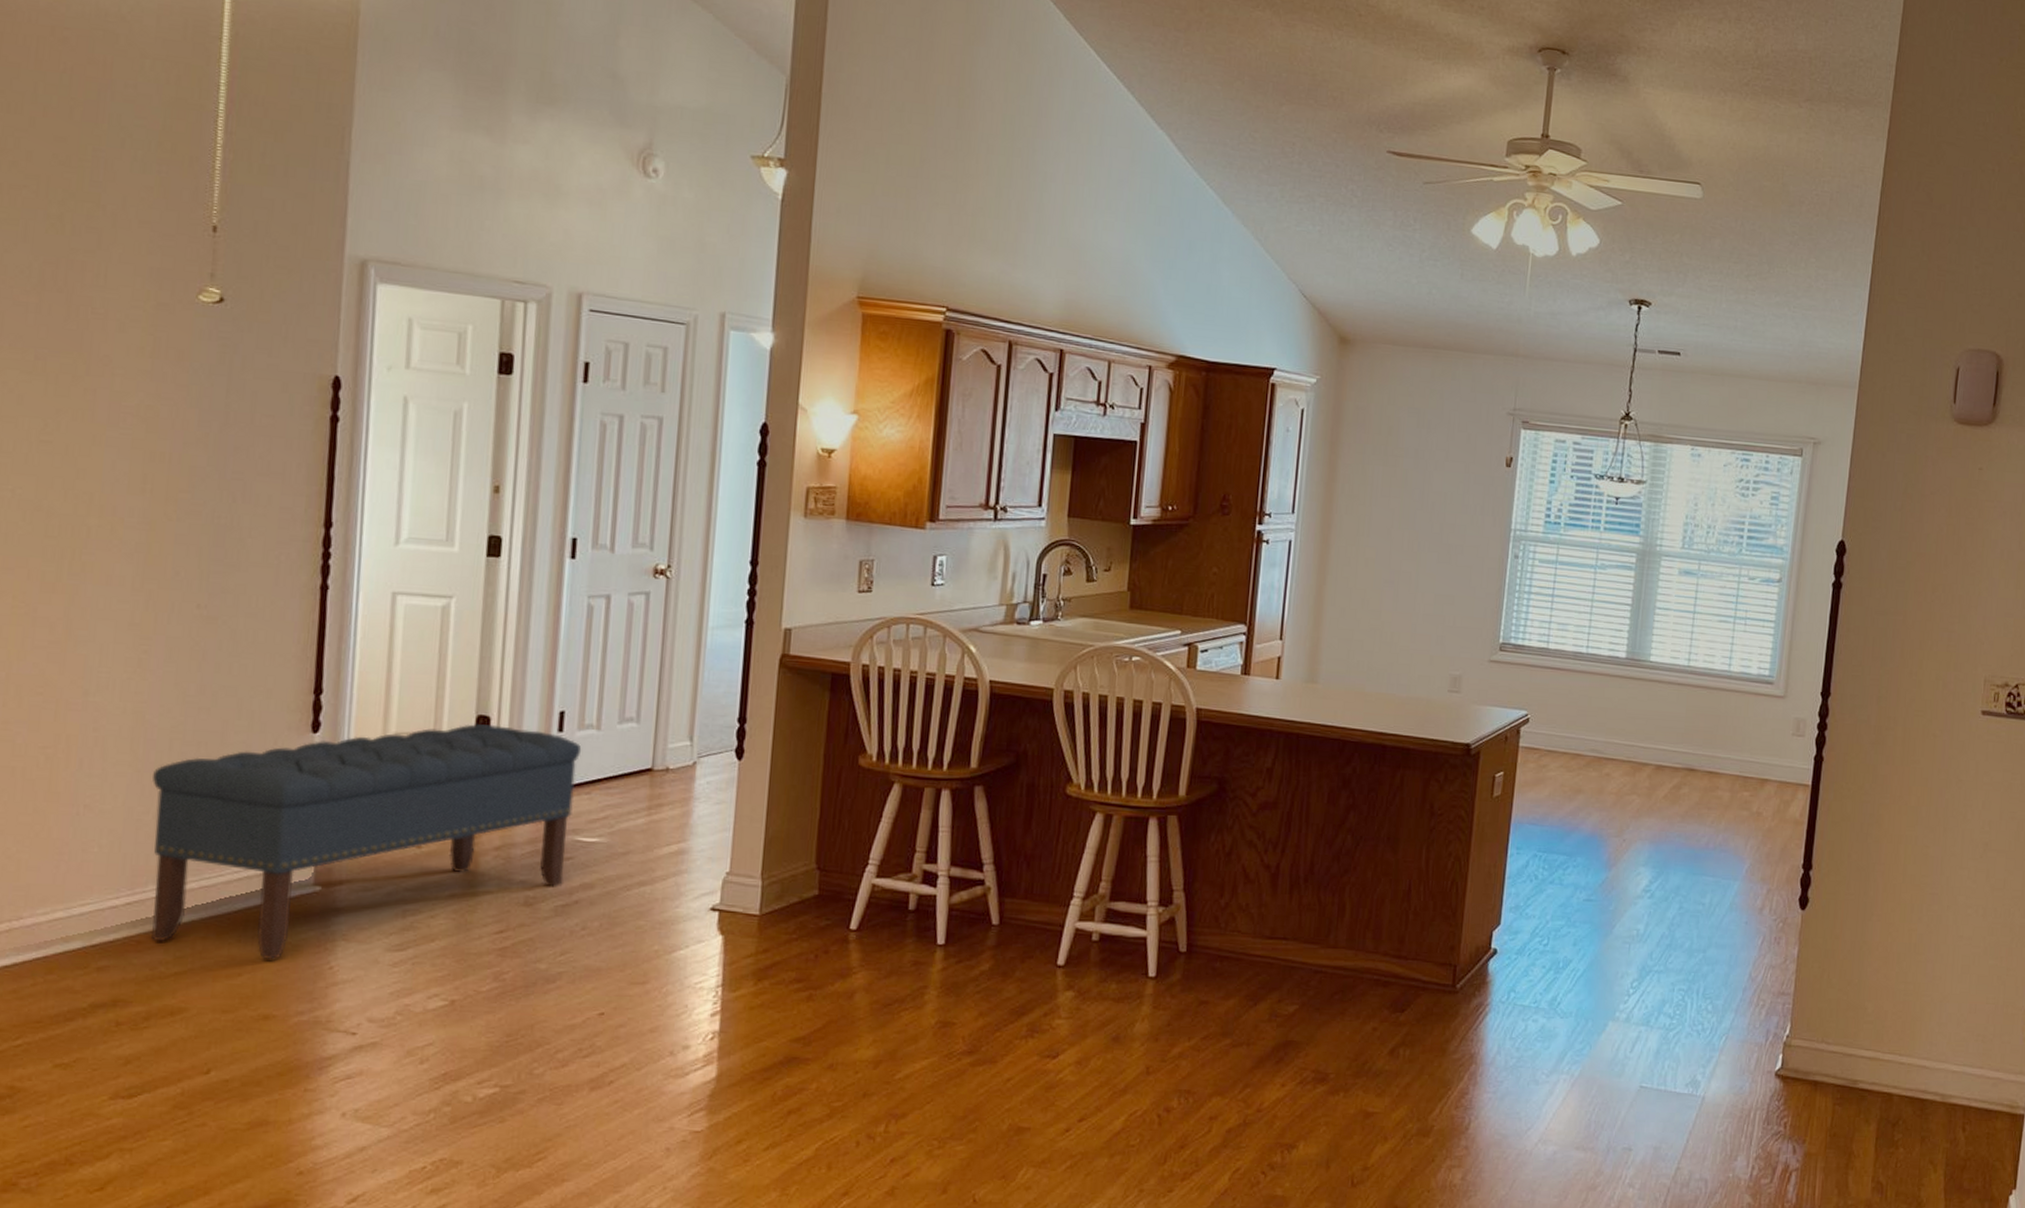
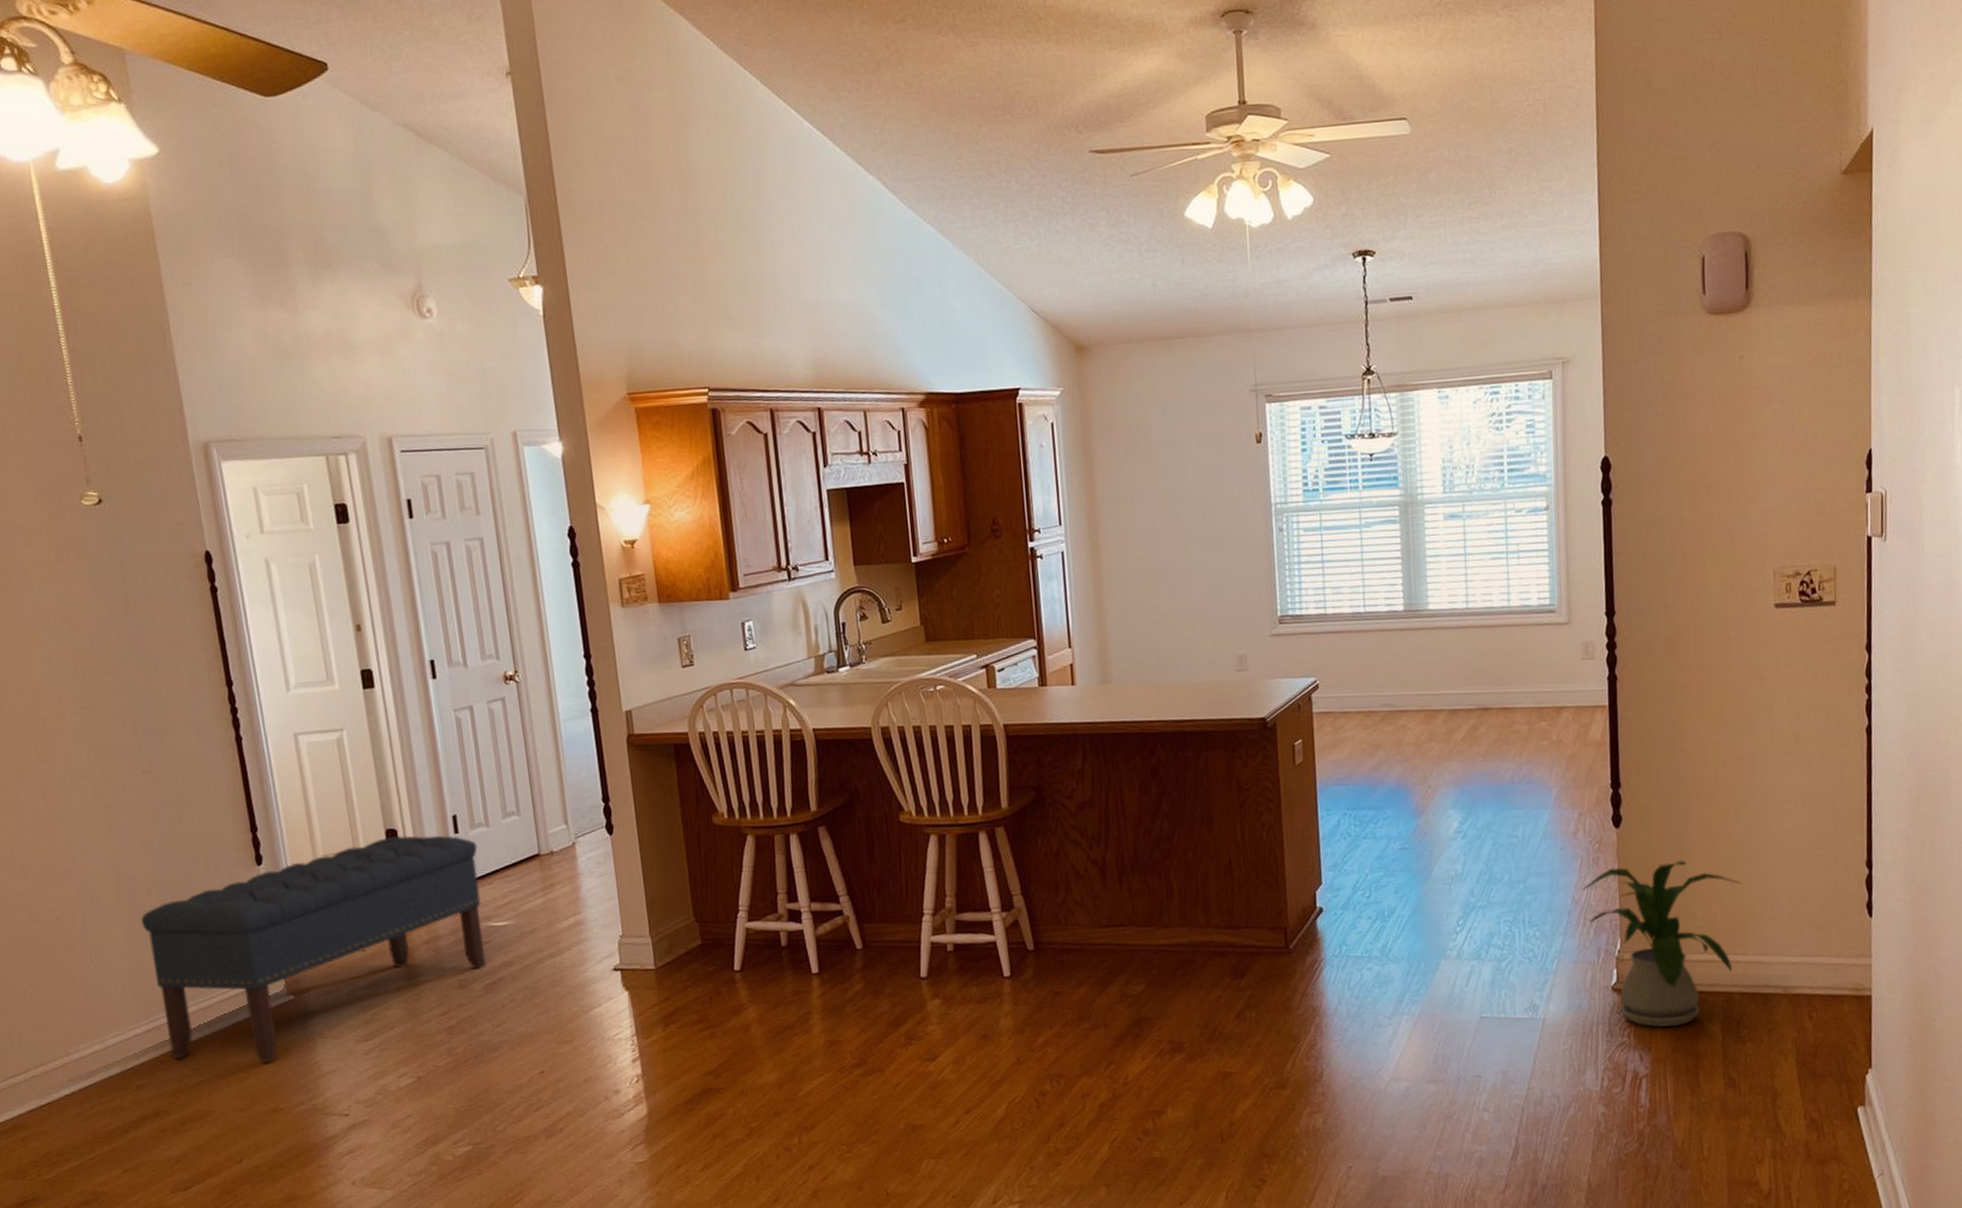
house plant: none [1760,950,1915,1122] -> present [1582,860,1741,1027]

